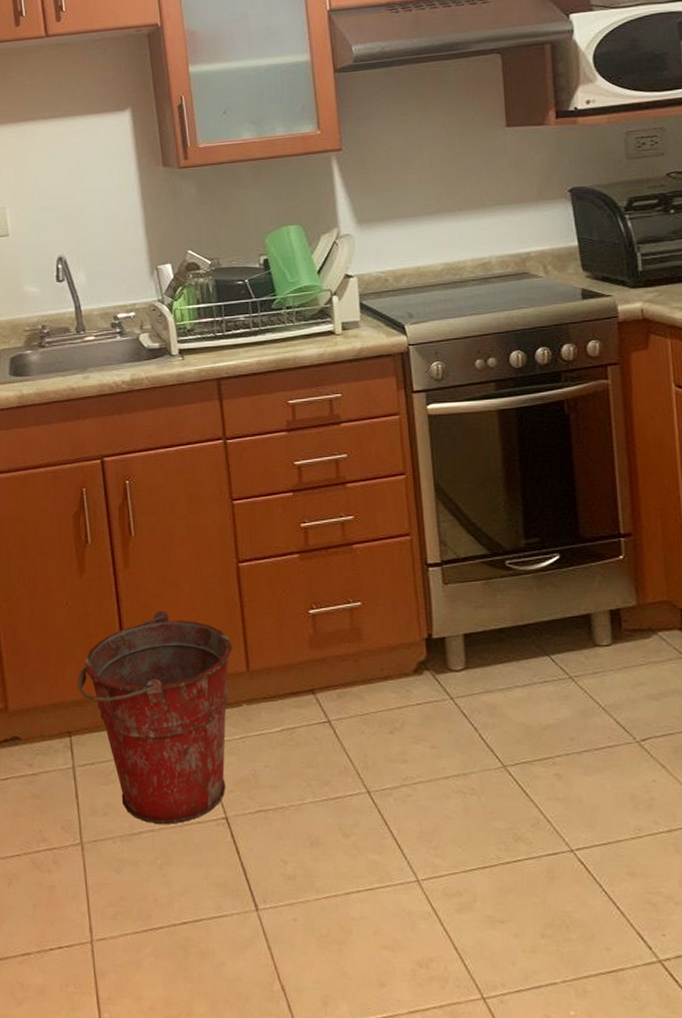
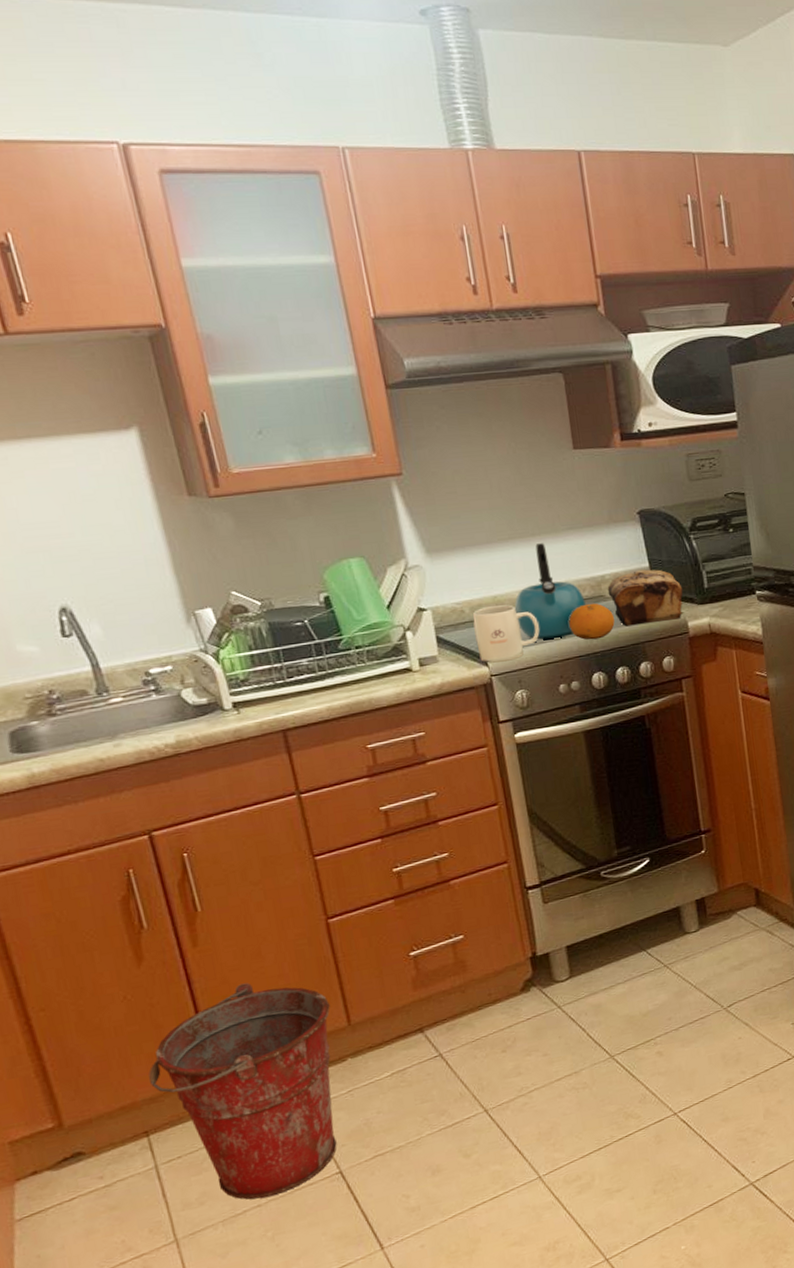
mug: none [395,276,460,334] -> present [473,604,540,664]
kettle: none [436,218,508,313] -> present [514,543,585,640]
fruit: none [490,279,538,317] -> present [569,603,615,640]
bread loaf: none [532,248,614,306] -> present [607,569,683,627]

